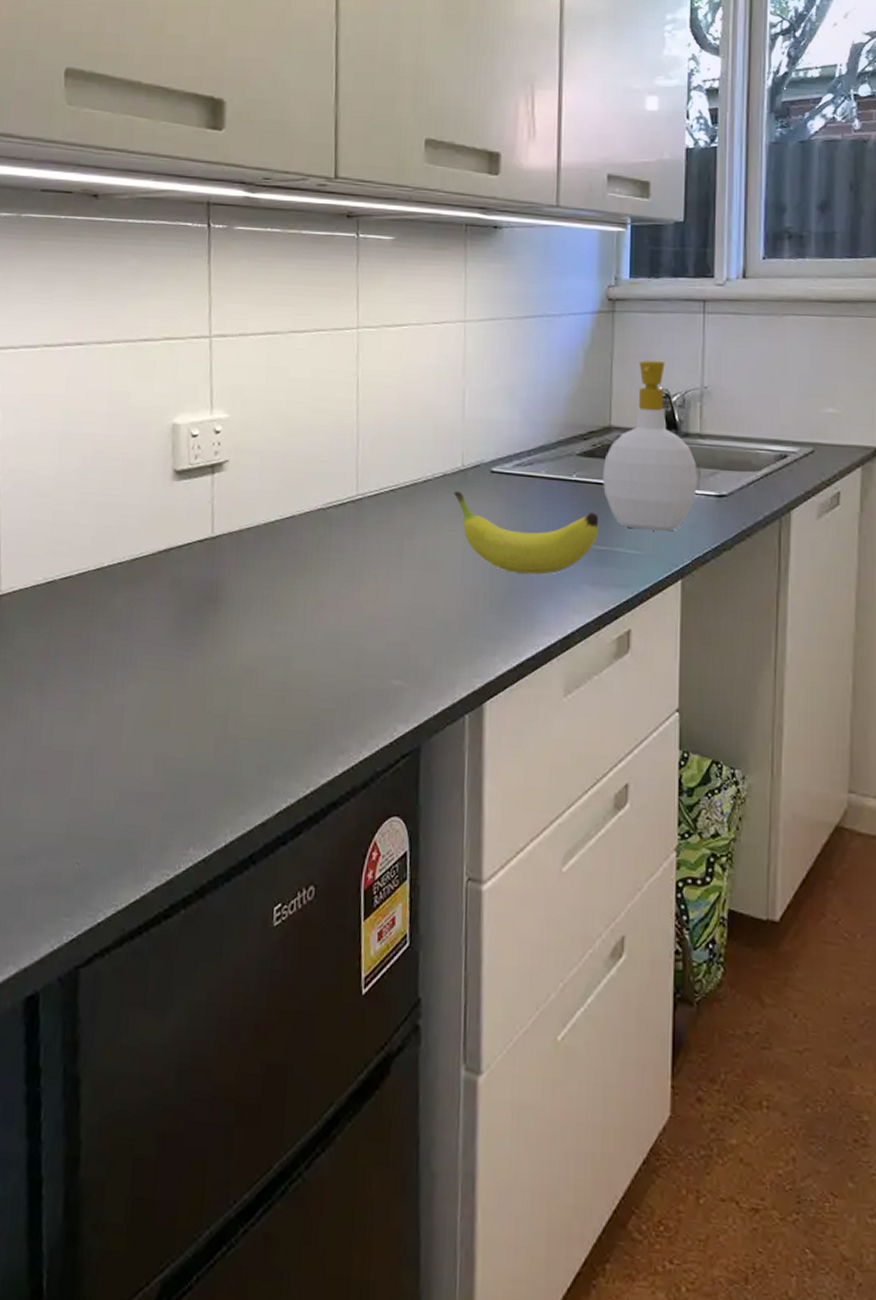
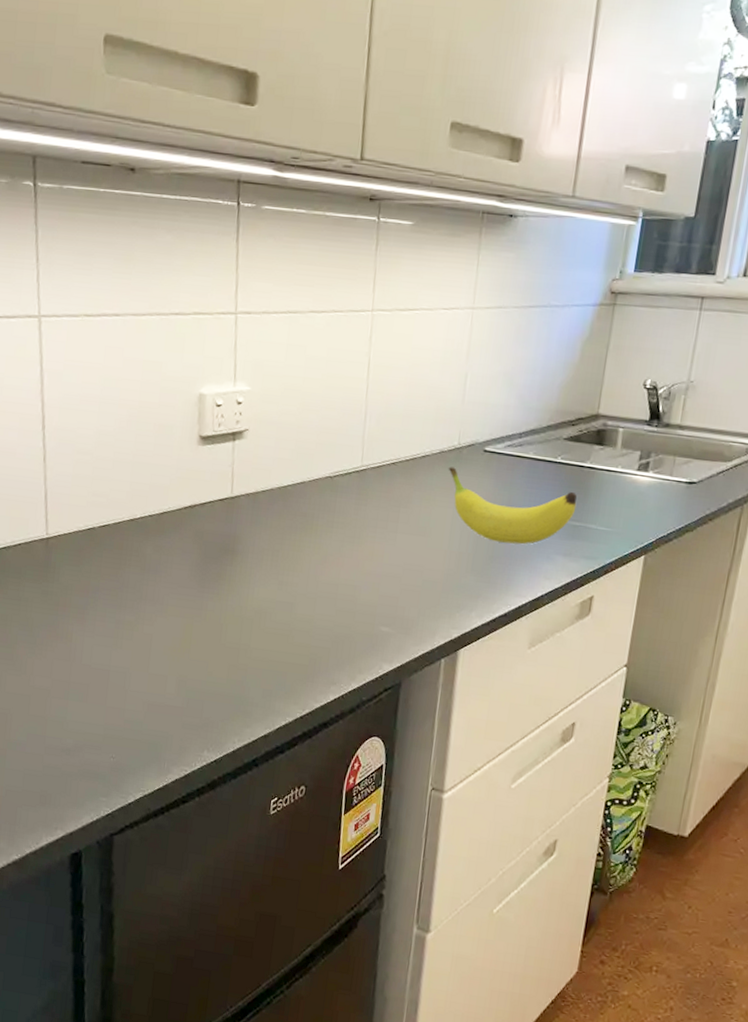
soap bottle: present [602,360,699,531] -> none [584,353,673,512]

